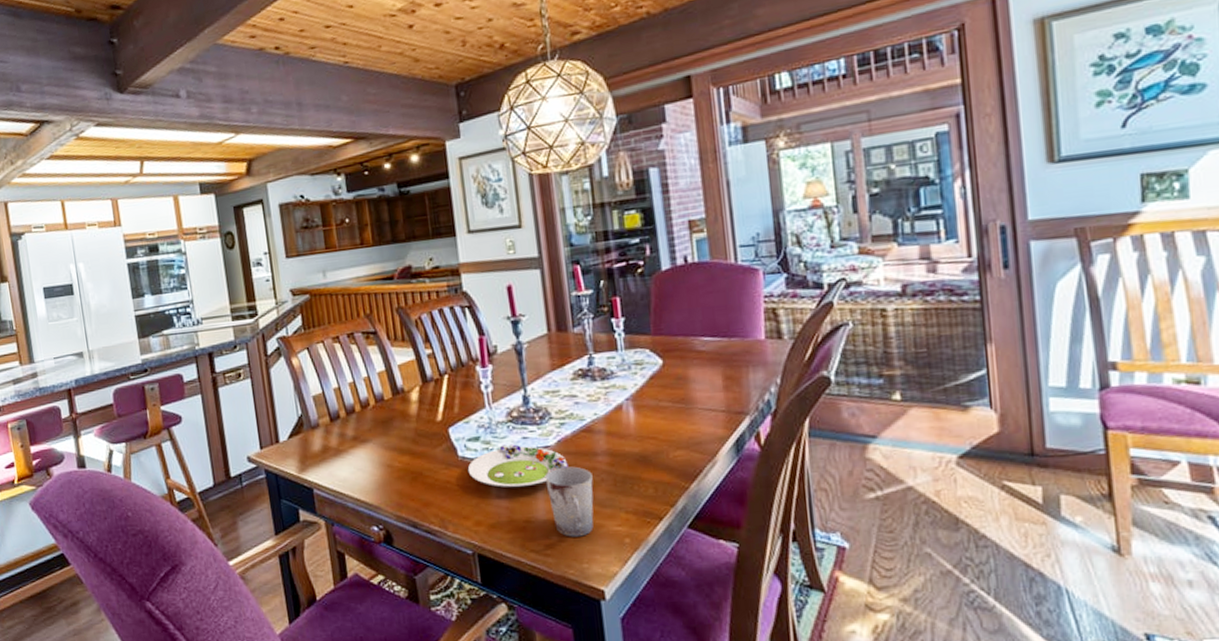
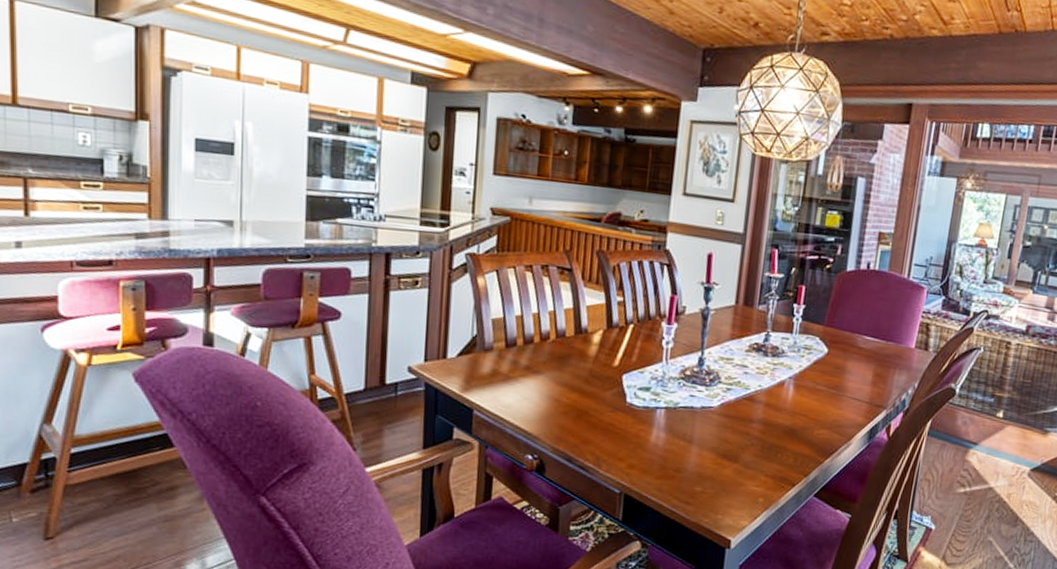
salad plate: present [467,444,568,488] -> none [632,399,726,440]
cup: present [545,466,594,537] -> none [701,427,745,491]

